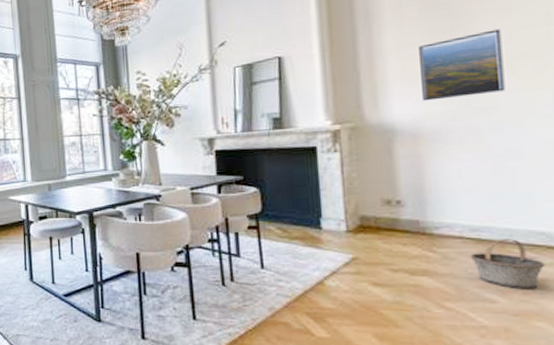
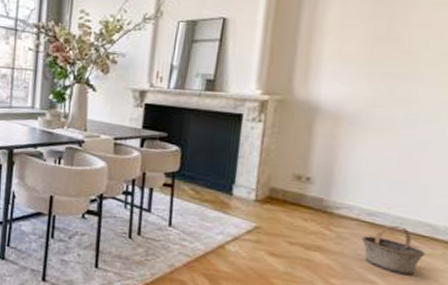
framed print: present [419,29,505,101] -> none [350,23,435,86]

